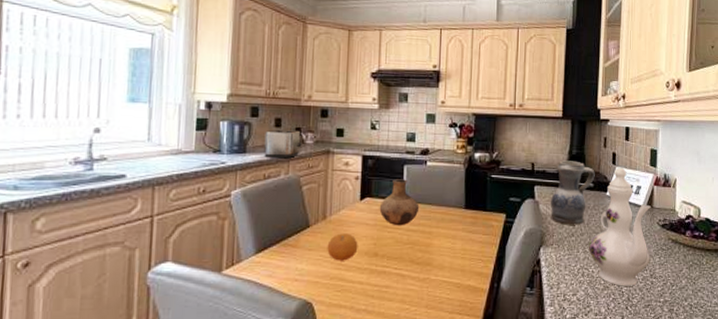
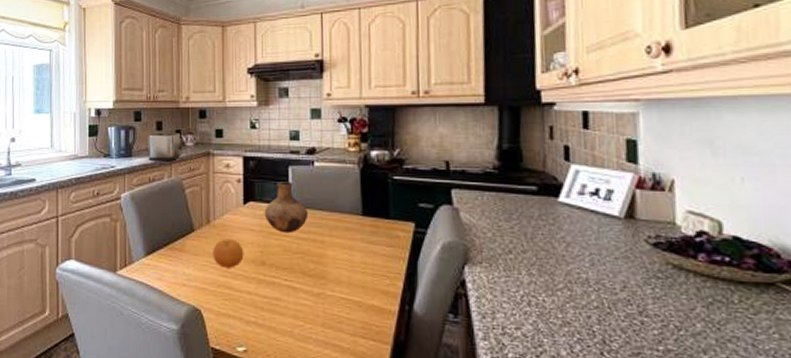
ceramic jug: present [550,160,595,225] -> none [475,157,539,239]
ewer: present [588,168,651,286] -> none [534,166,637,325]

